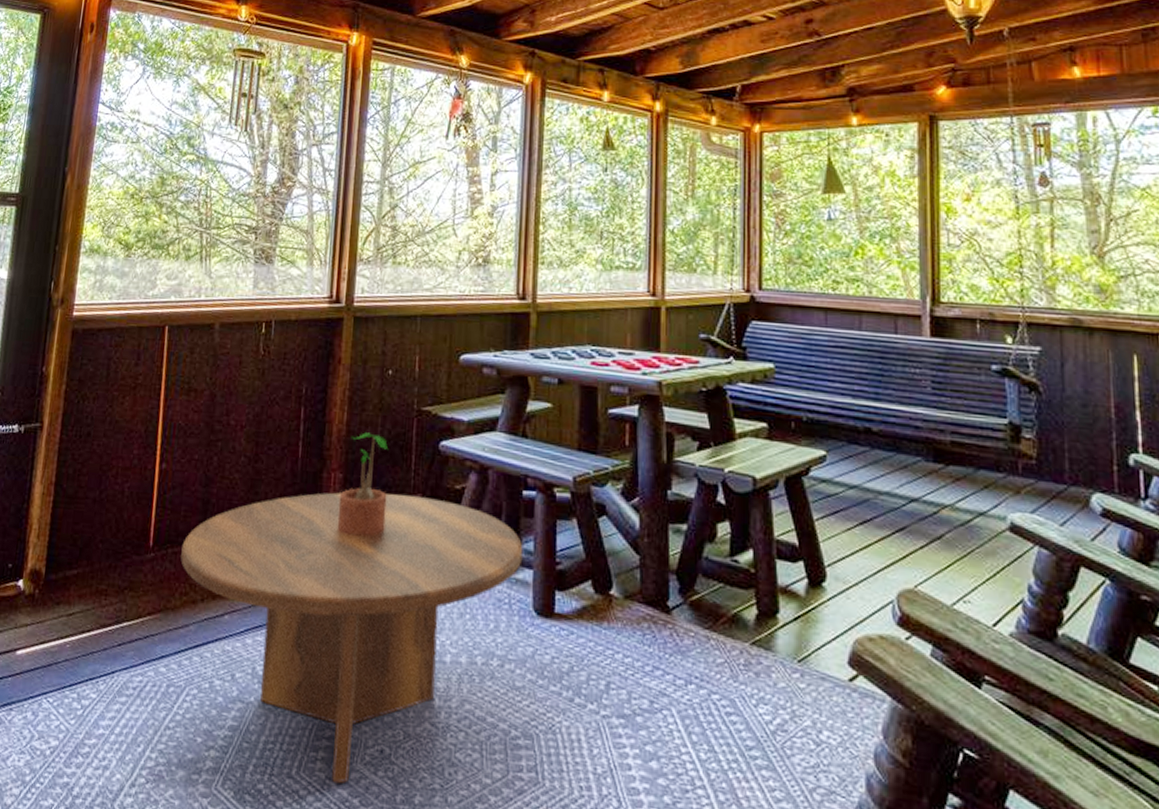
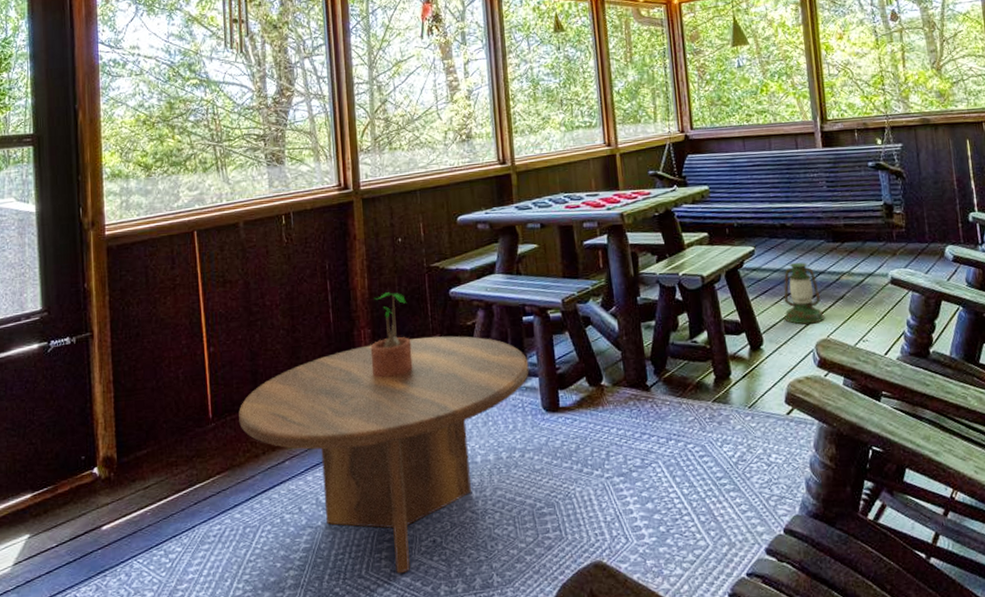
lantern: none [856,481,914,567] -> present [782,262,826,325]

